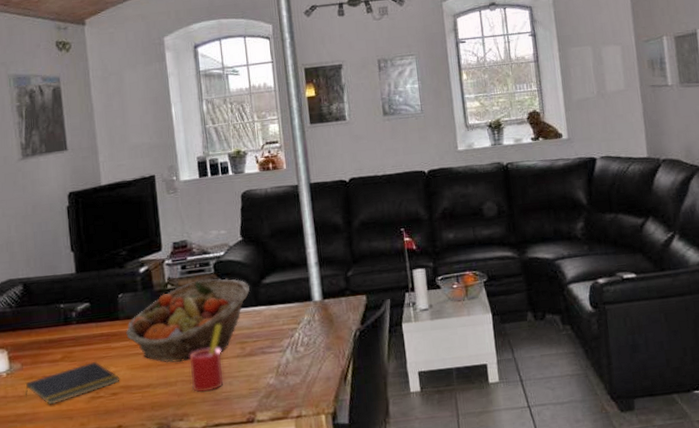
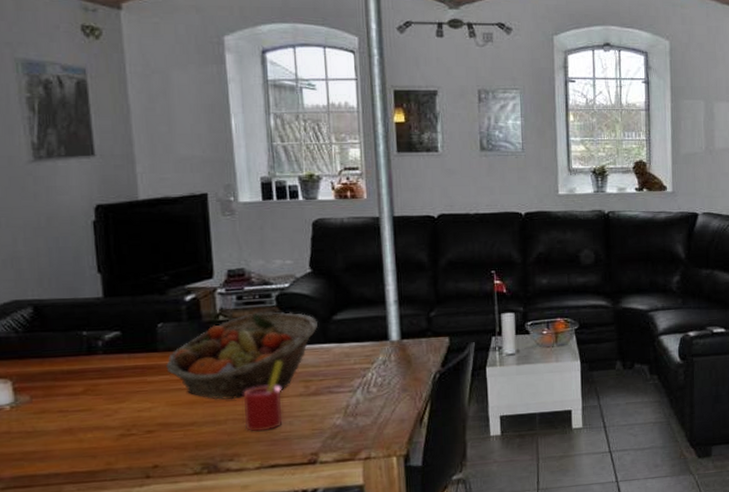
notepad: present [25,362,120,405] -> none [35,396,158,443]

